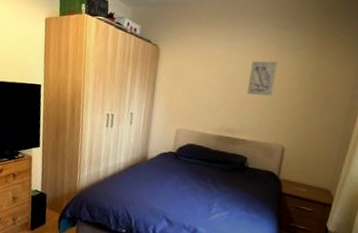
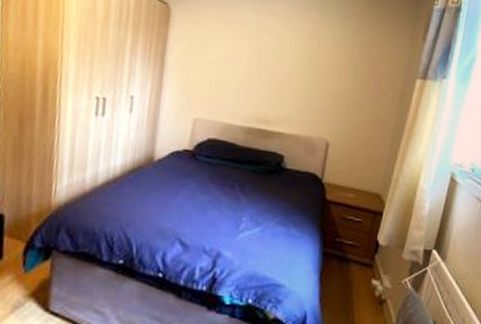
wall art: present [246,61,278,96] -> none [283,30,321,77]

